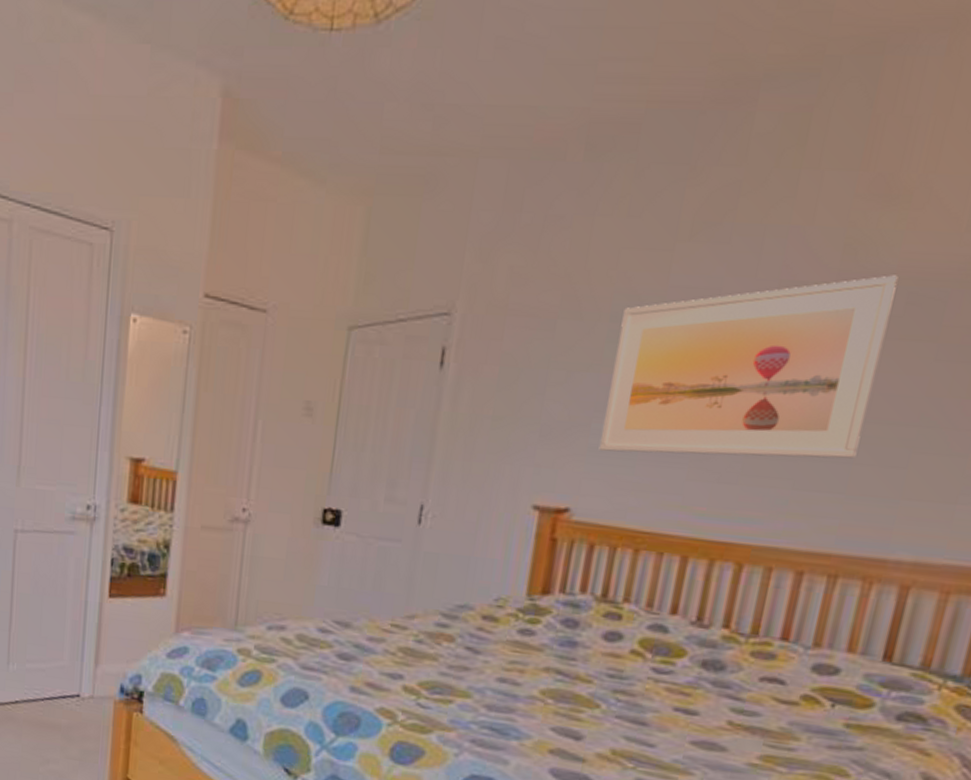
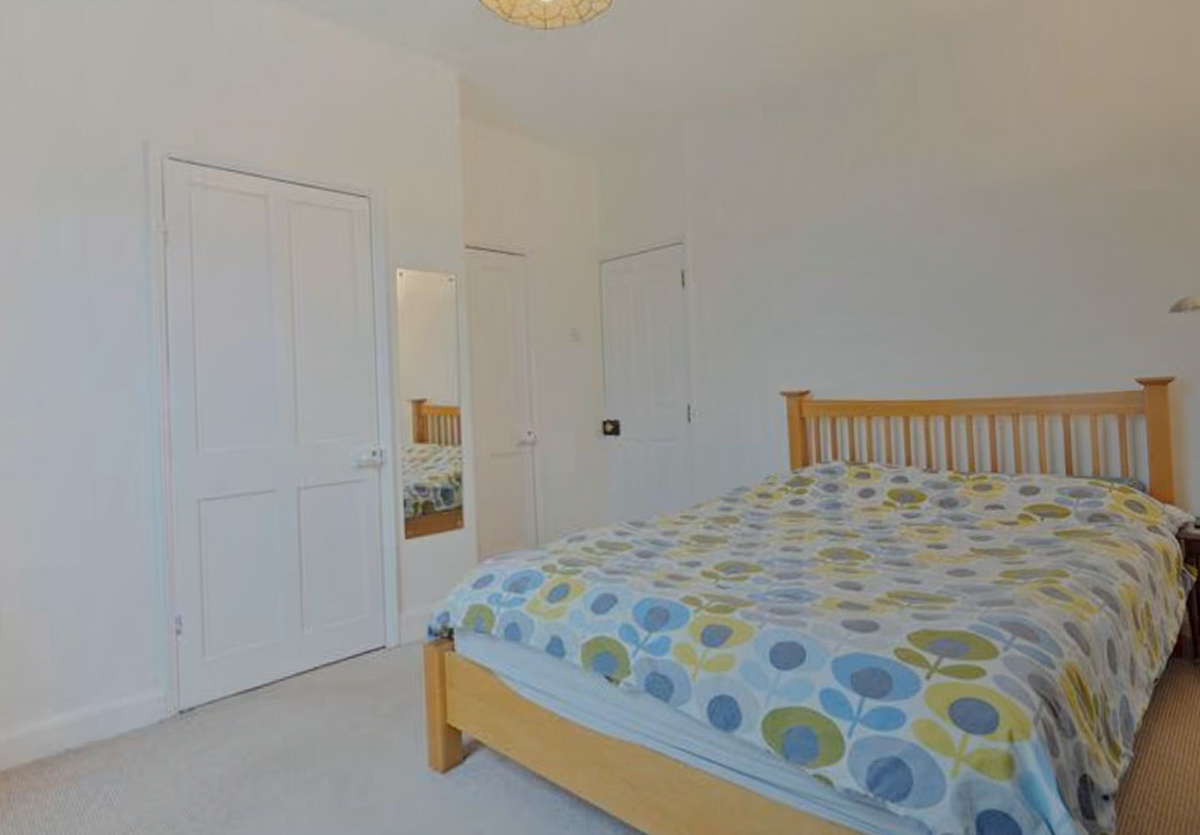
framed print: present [598,275,898,459] -> none [817,186,1007,340]

